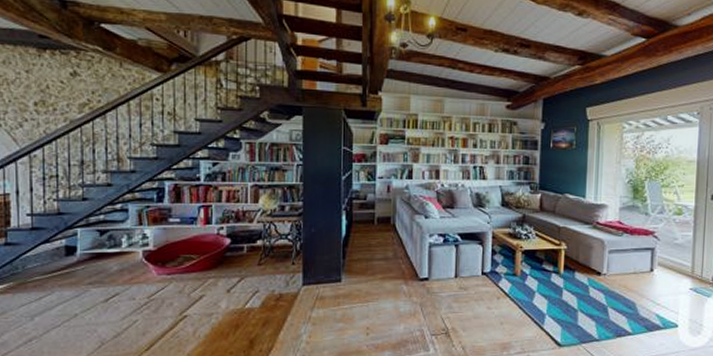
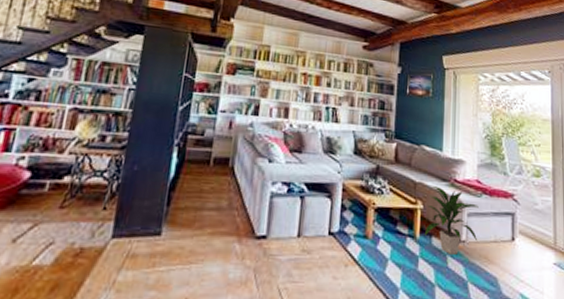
indoor plant: none [567,229,620,285] -> present [424,186,479,255]

